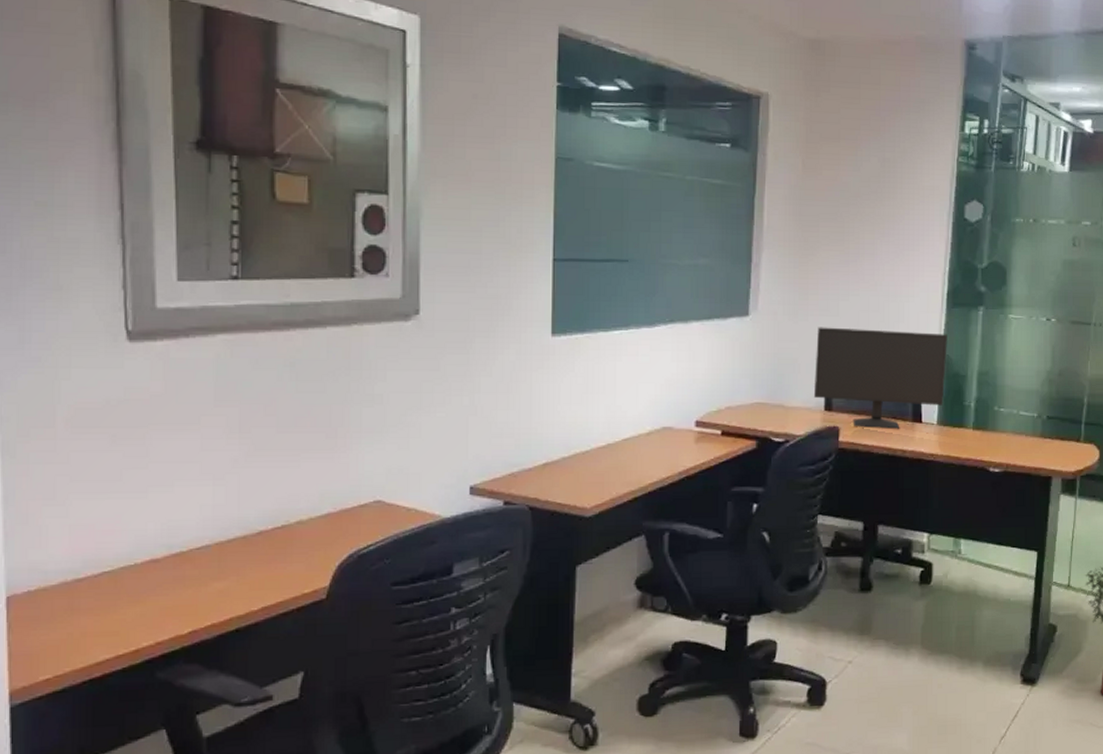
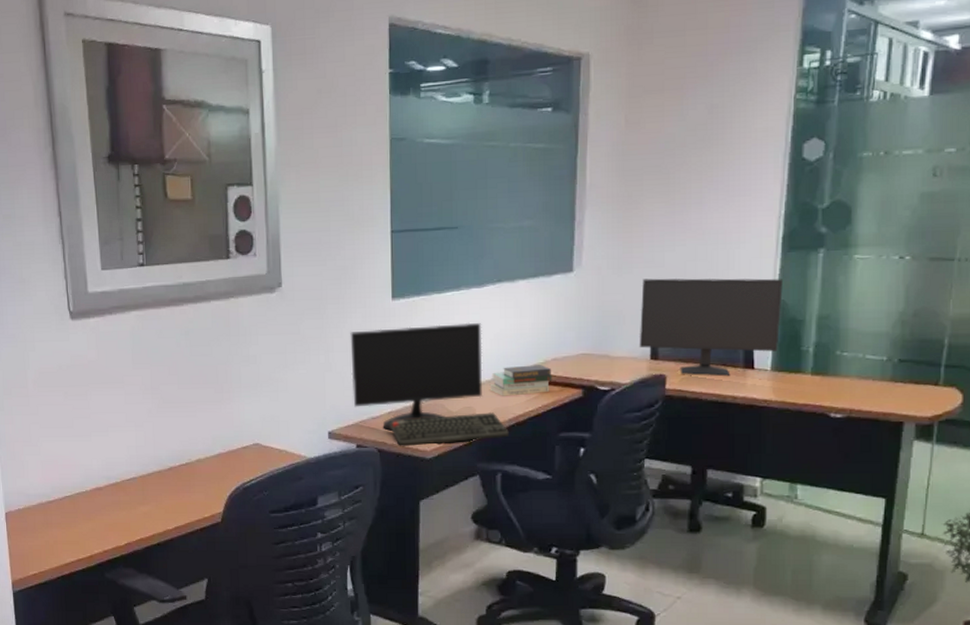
computer monitor: none [500,365,652,485] -> present [350,322,483,431]
computer keyboard: none [543,465,678,504] -> present [388,412,509,447]
books: none [658,413,726,447] -> present [489,365,552,396]

